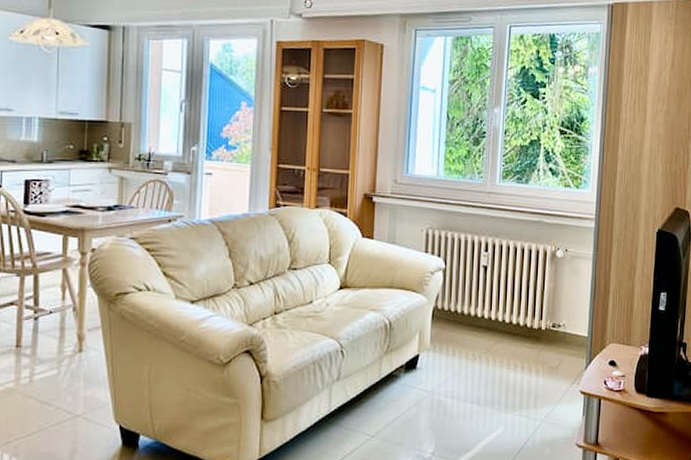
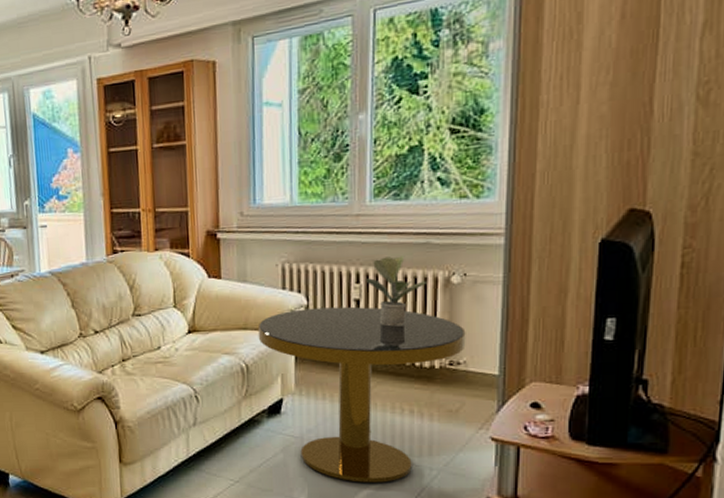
side table: none [401,272,566,434] -> present [257,306,466,483]
potted plant: none [492,231,538,292] -> present [365,256,427,327]

